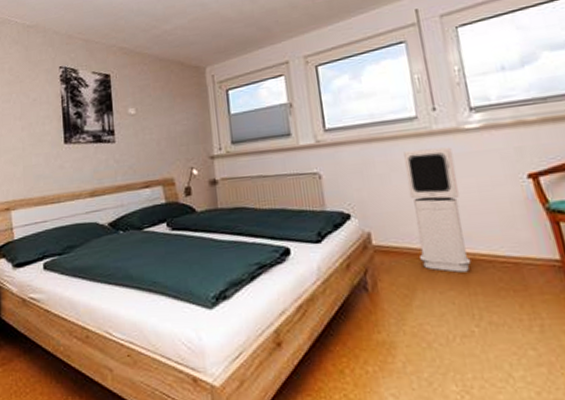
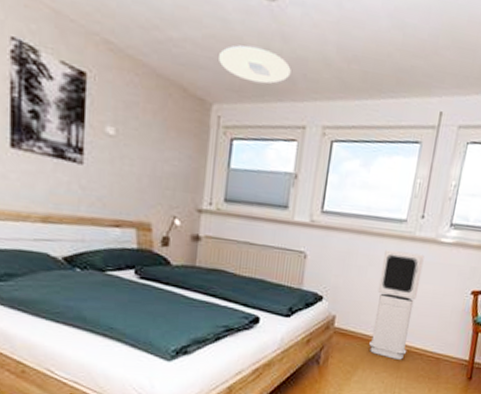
ceiling light: none [204,13,265,42] -> present [219,45,291,84]

